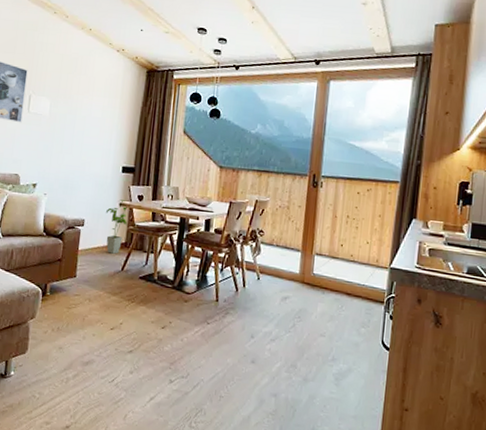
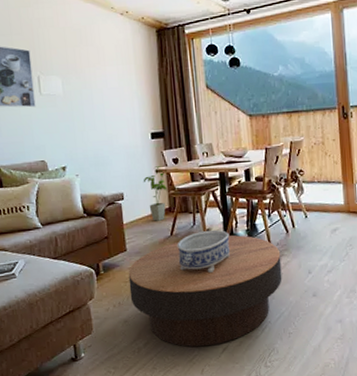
coffee table: none [69,278,226,392] -> present [128,235,282,347]
decorative bowl: none [124,272,179,317] -> present [177,230,230,274]

